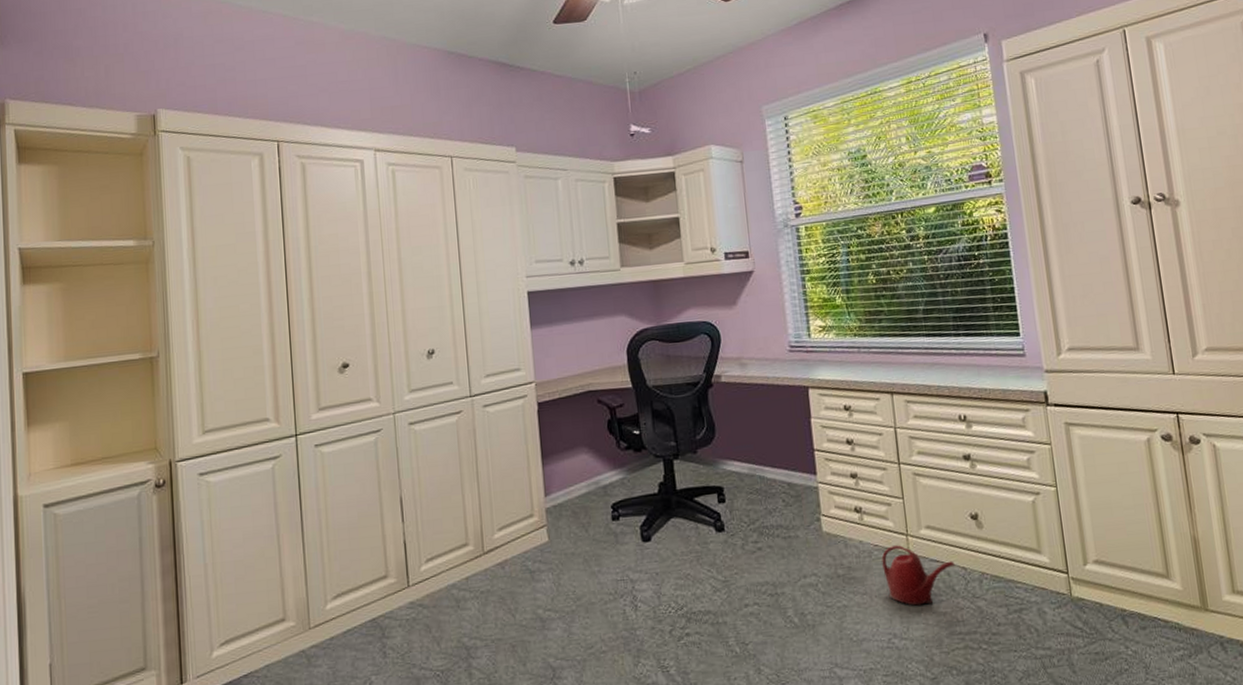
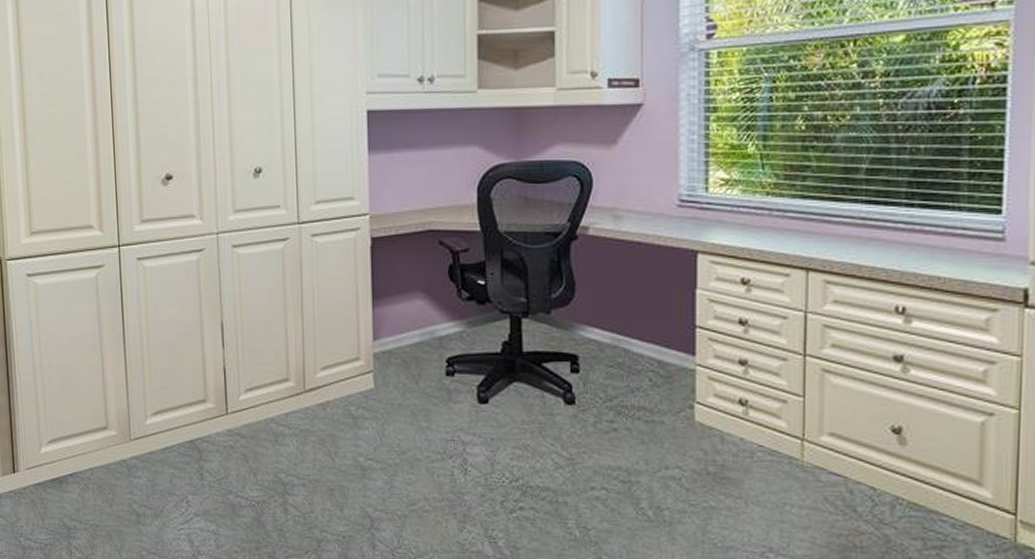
watering can: present [881,545,955,606] -> none [766,449,861,522]

